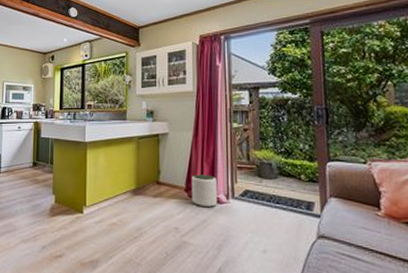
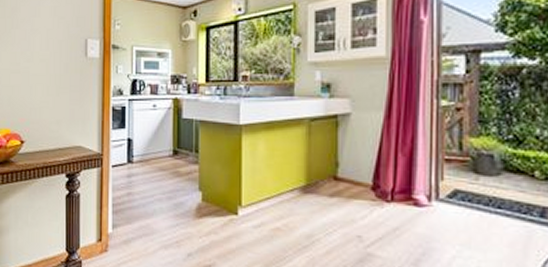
plant pot: present [191,174,217,207] -> none [380,168,415,211]

